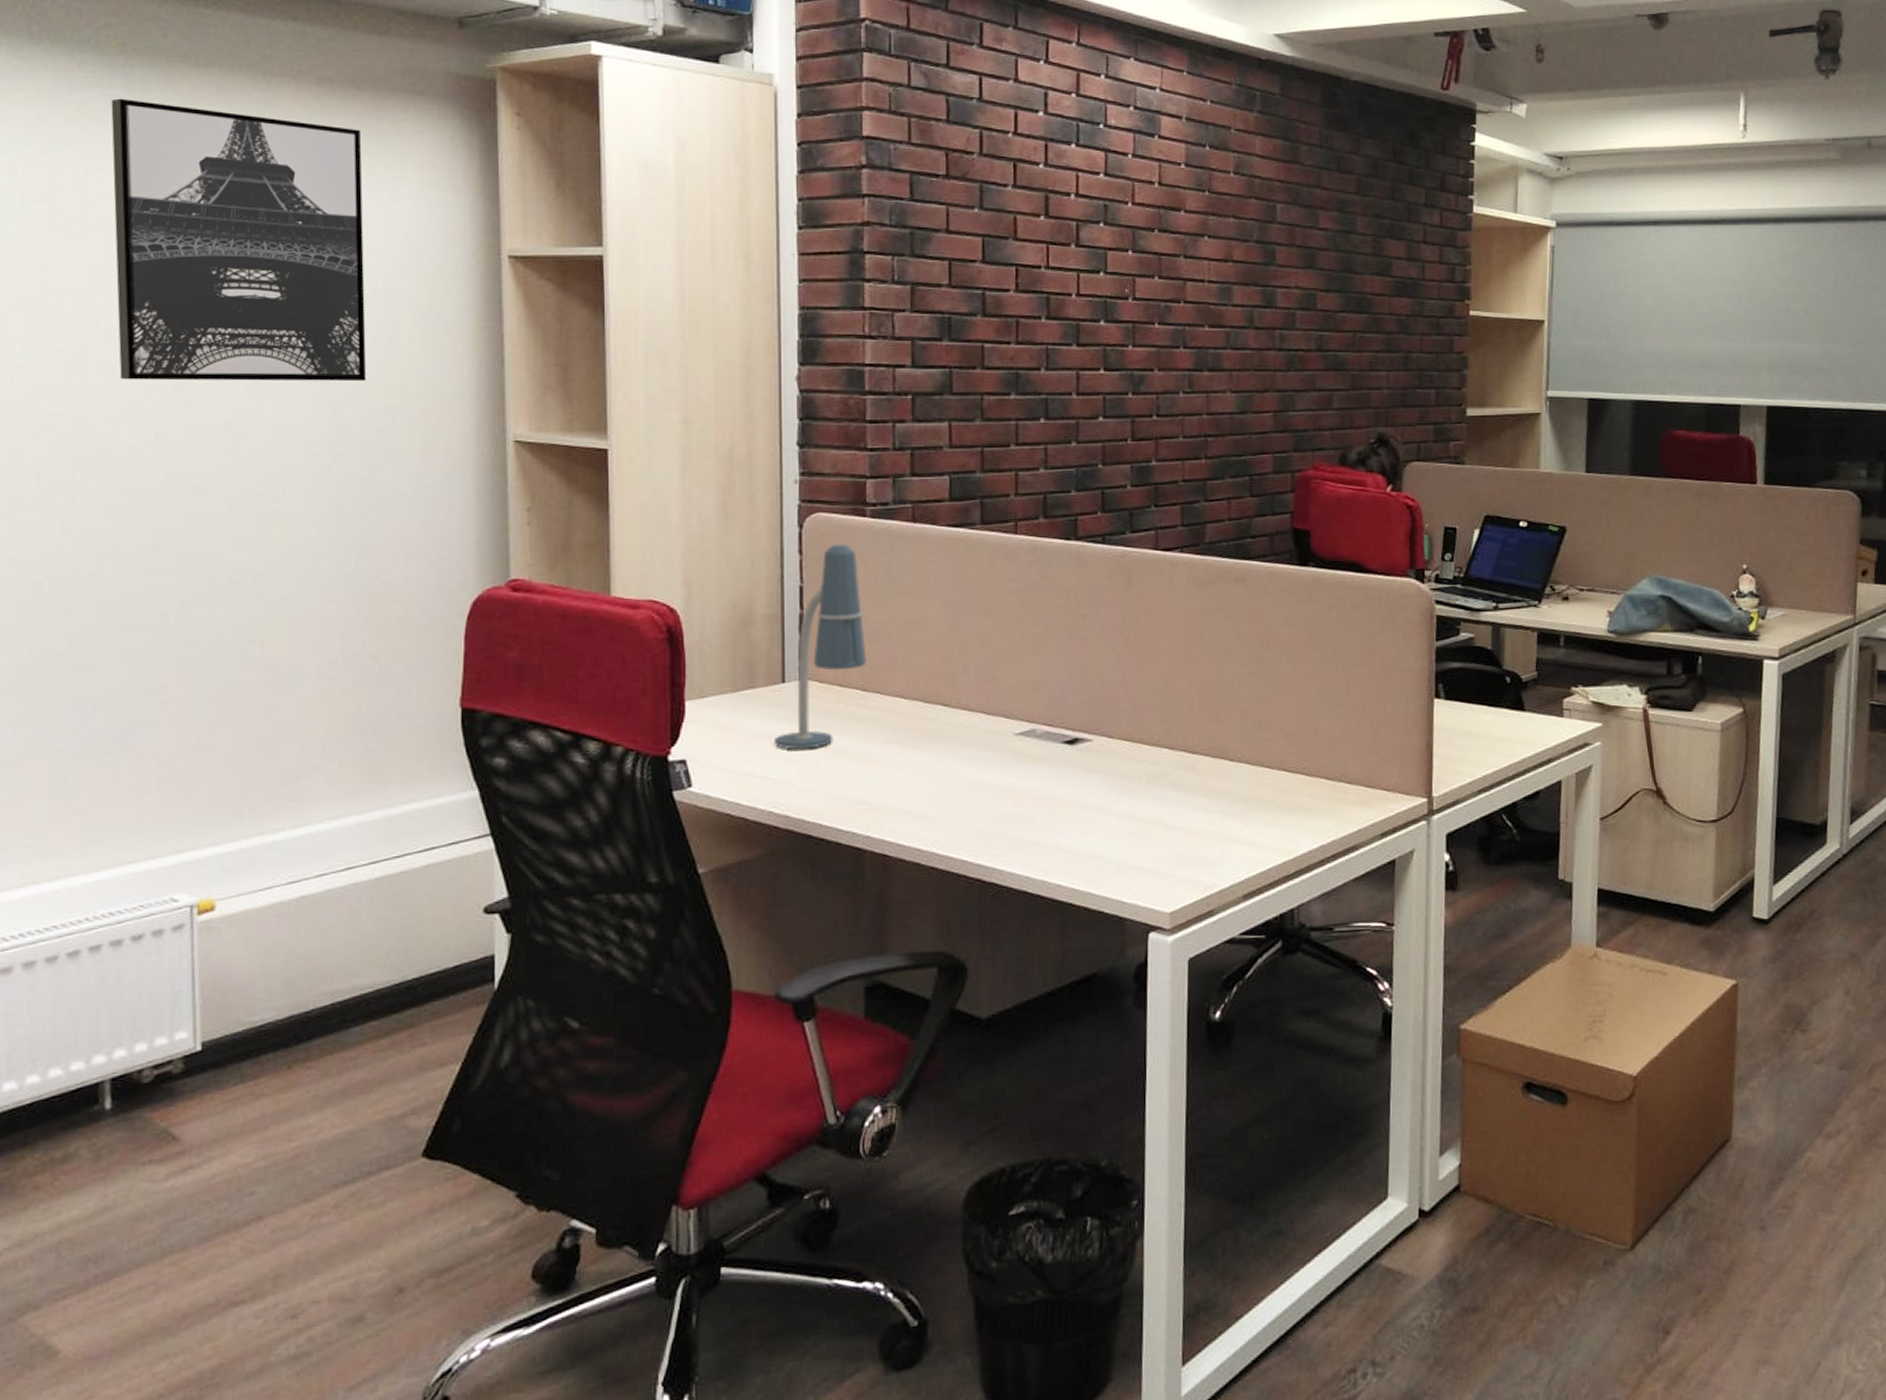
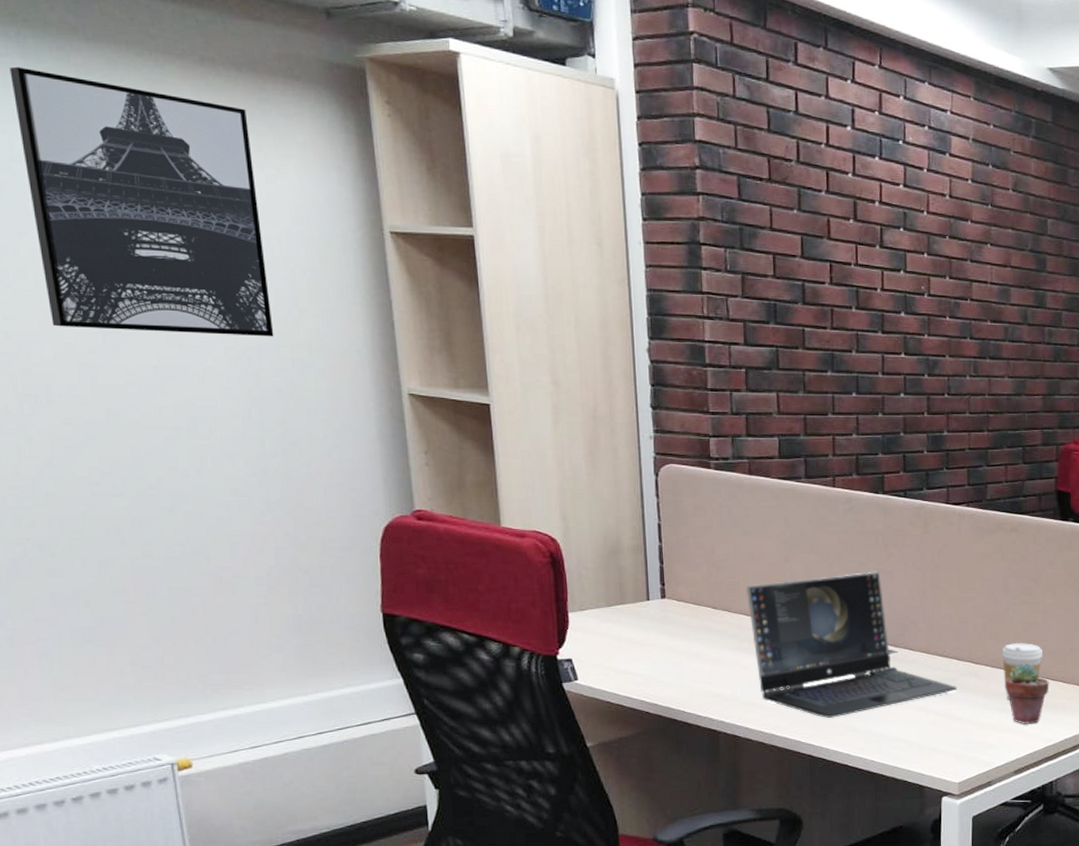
desk lamp: present [775,544,867,750] -> none [643,490,715,653]
laptop: none [905,637,1169,829] -> present [747,571,958,718]
coffee cup: none [1225,723,1278,800] -> present [1002,642,1042,700]
potted succulent: none [1230,751,1288,832] -> present [1005,664,1050,724]

